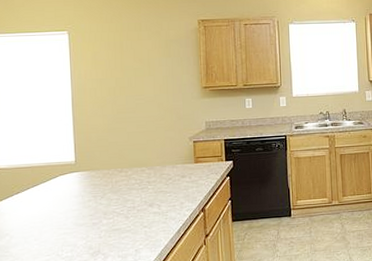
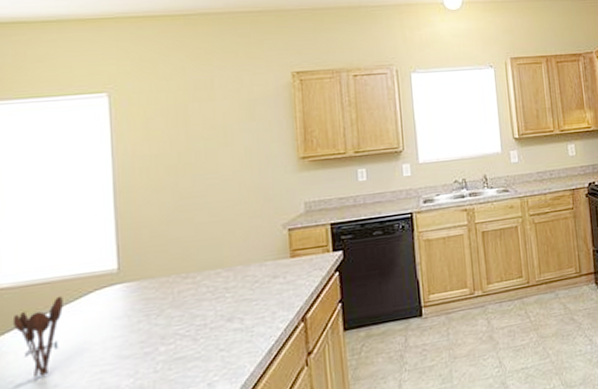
utensil holder: none [7,177,39,233] -> present [12,296,63,378]

